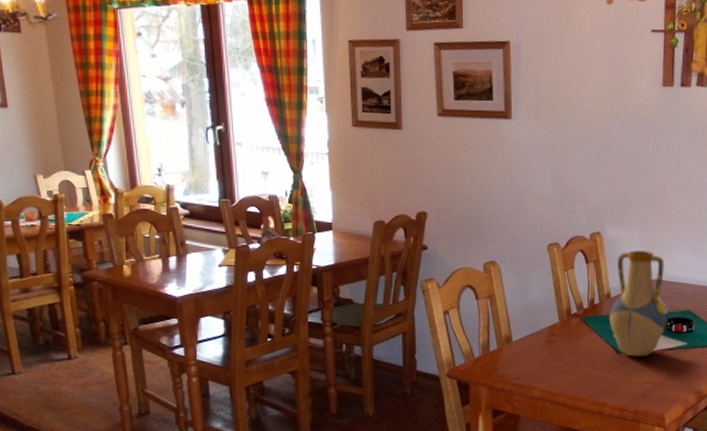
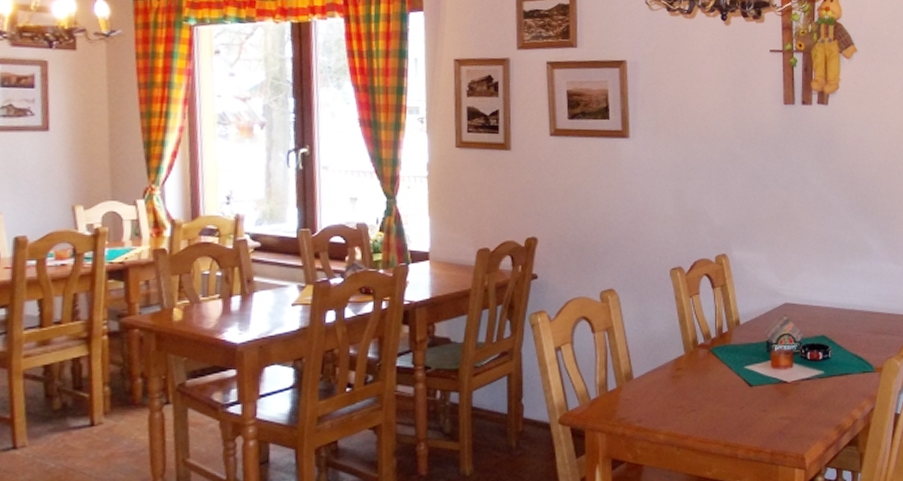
vase: present [608,250,668,357] -> none [738,273,802,390]

